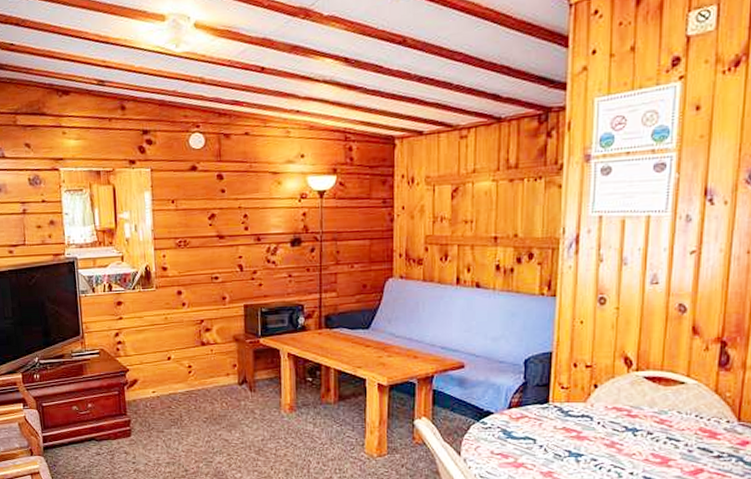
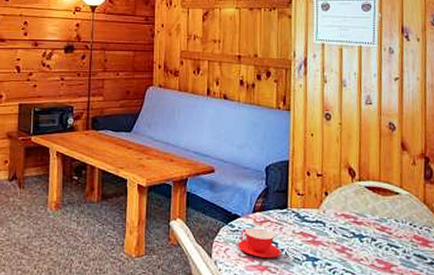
teacup: none [490,424,540,454] -> present [238,228,281,258]

